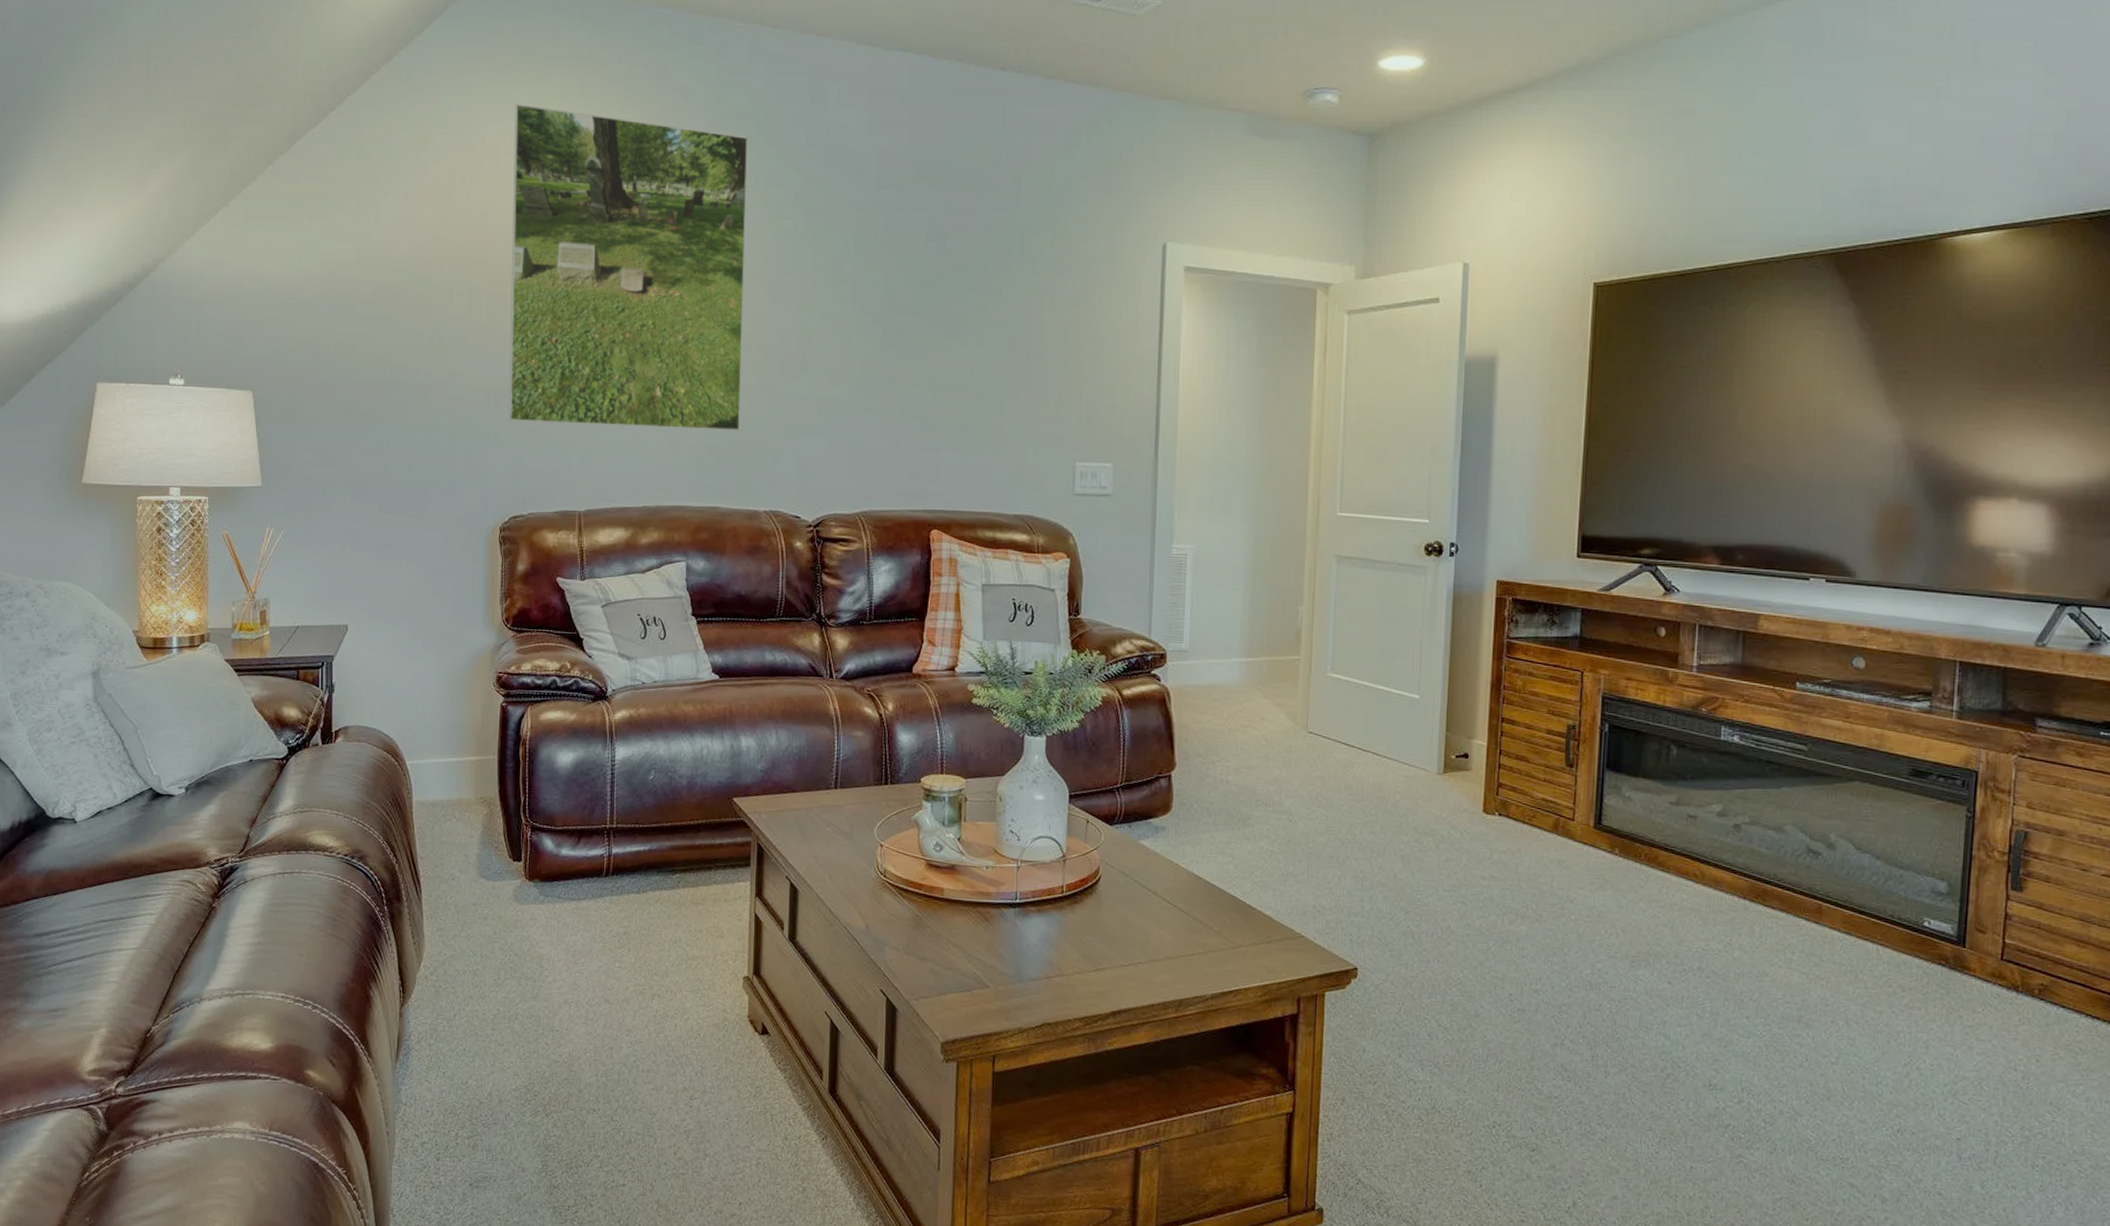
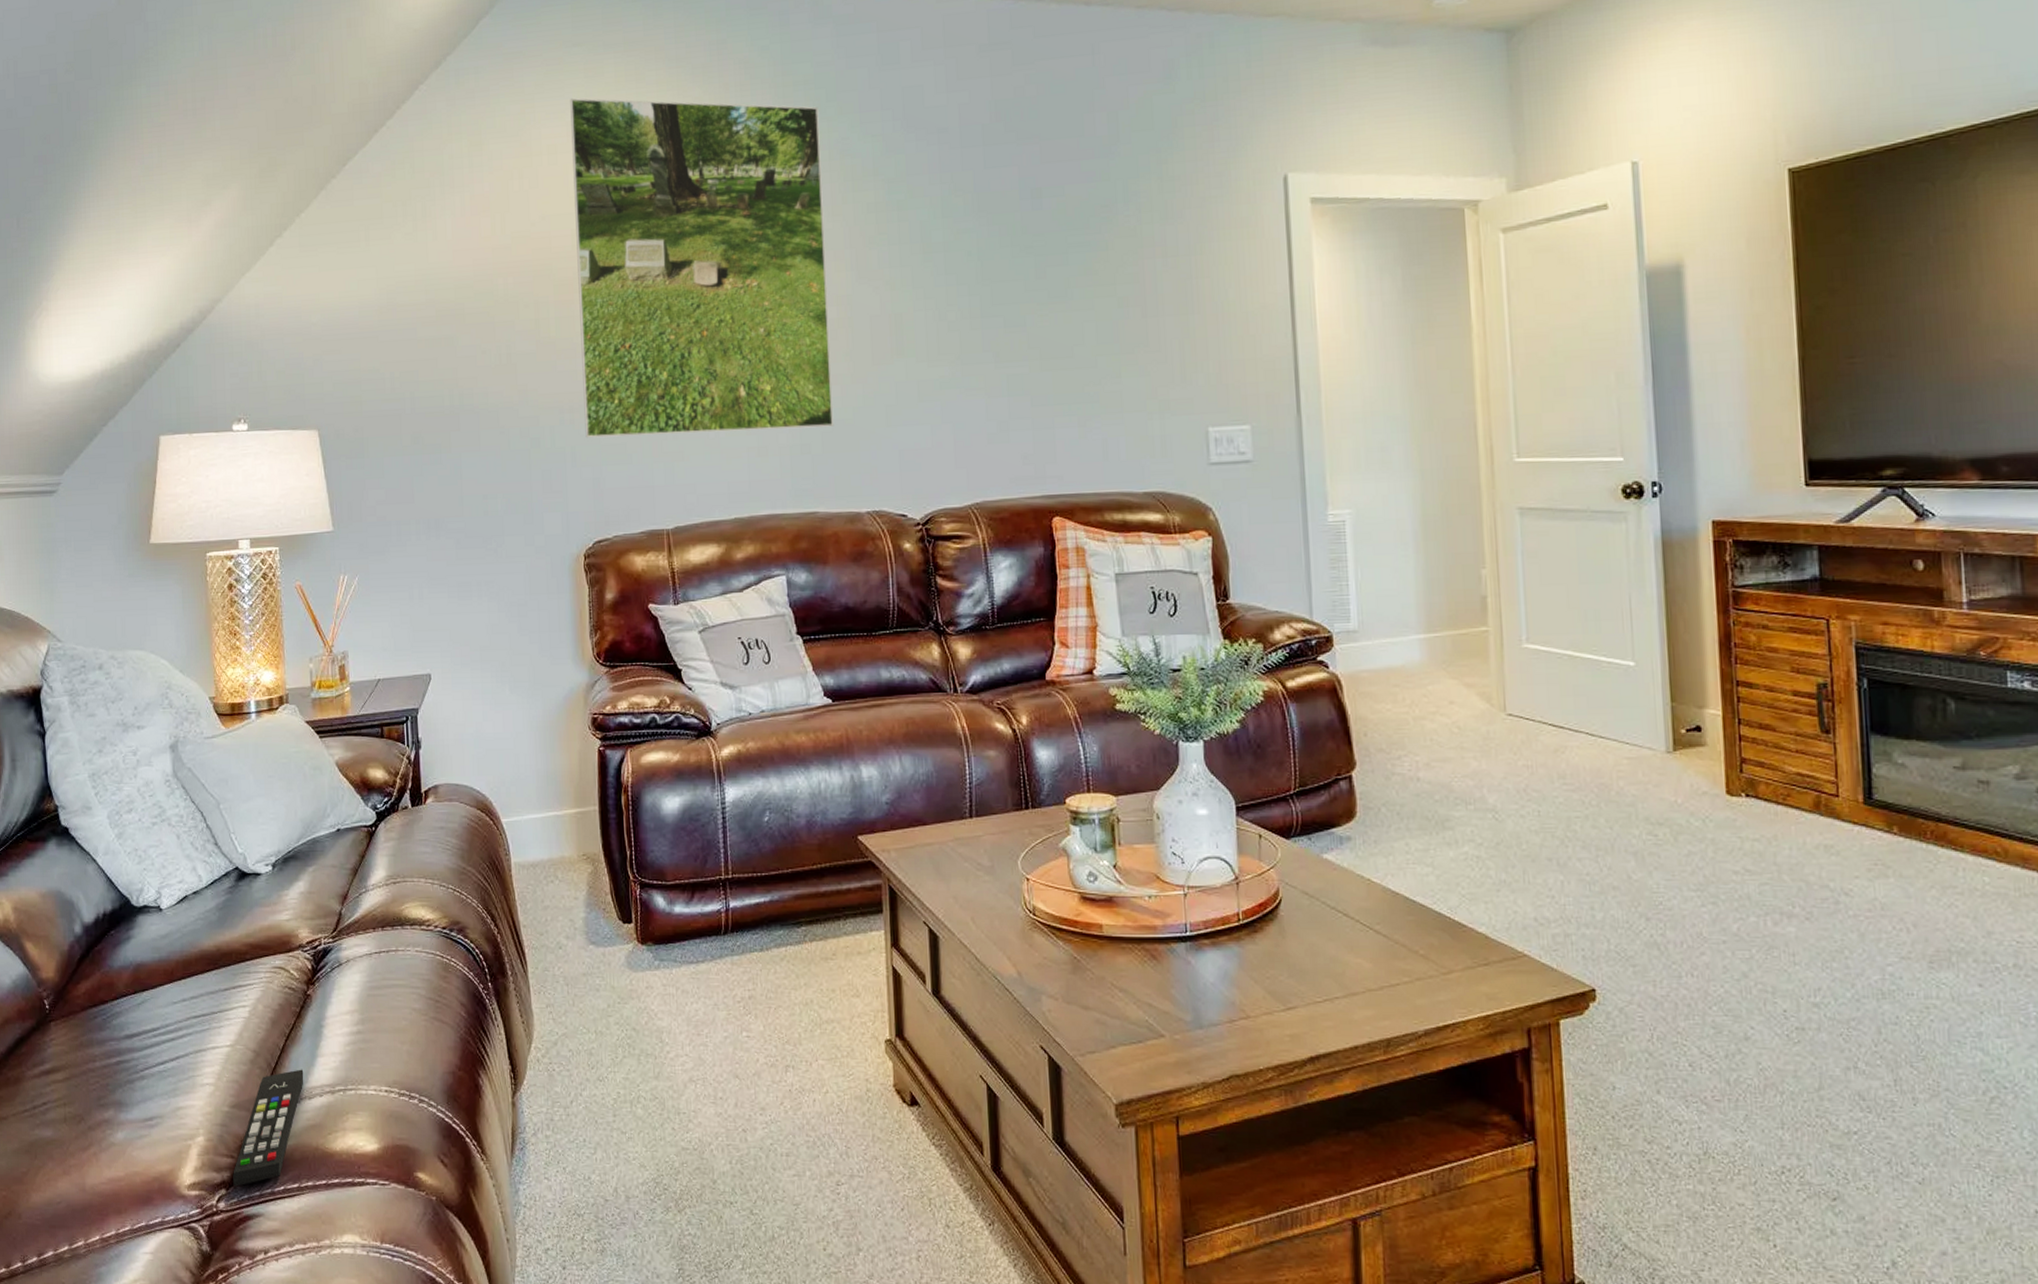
remote control: none [132,973,205,1075] -> present [233,1069,304,1187]

